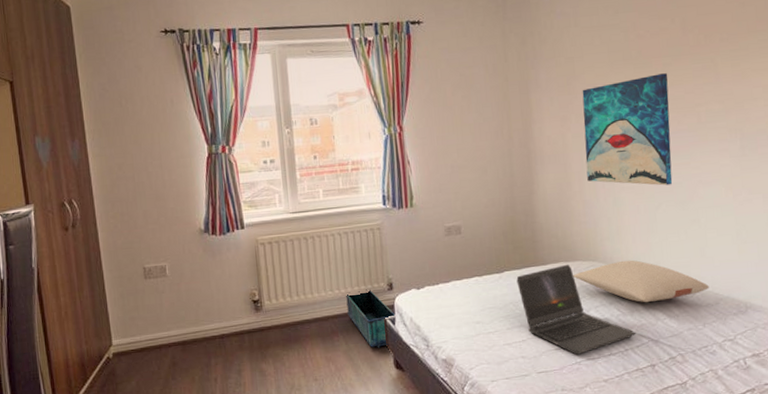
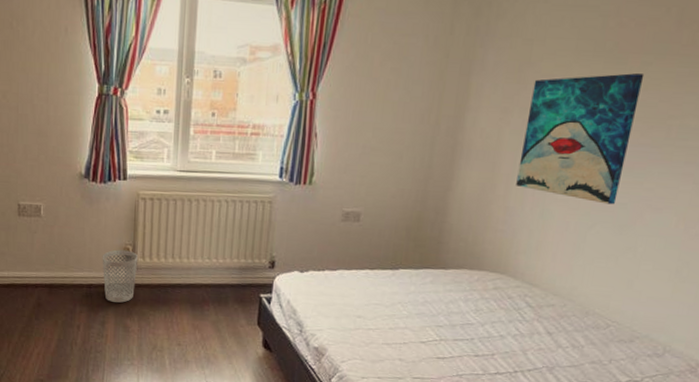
wastebasket: none [230,295,266,349] -> present [102,250,138,303]
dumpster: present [346,289,397,348] -> none [222,263,274,325]
laptop computer: present [516,264,635,356] -> none [410,272,530,368]
pillow: present [573,260,709,303] -> none [474,278,628,328]

